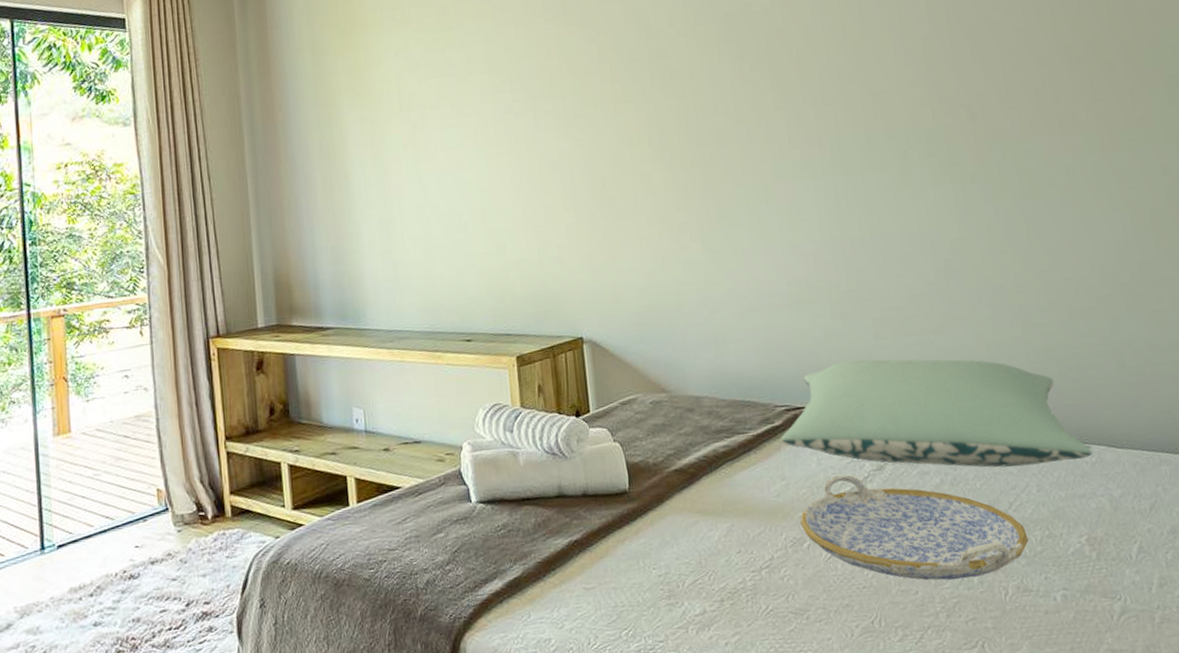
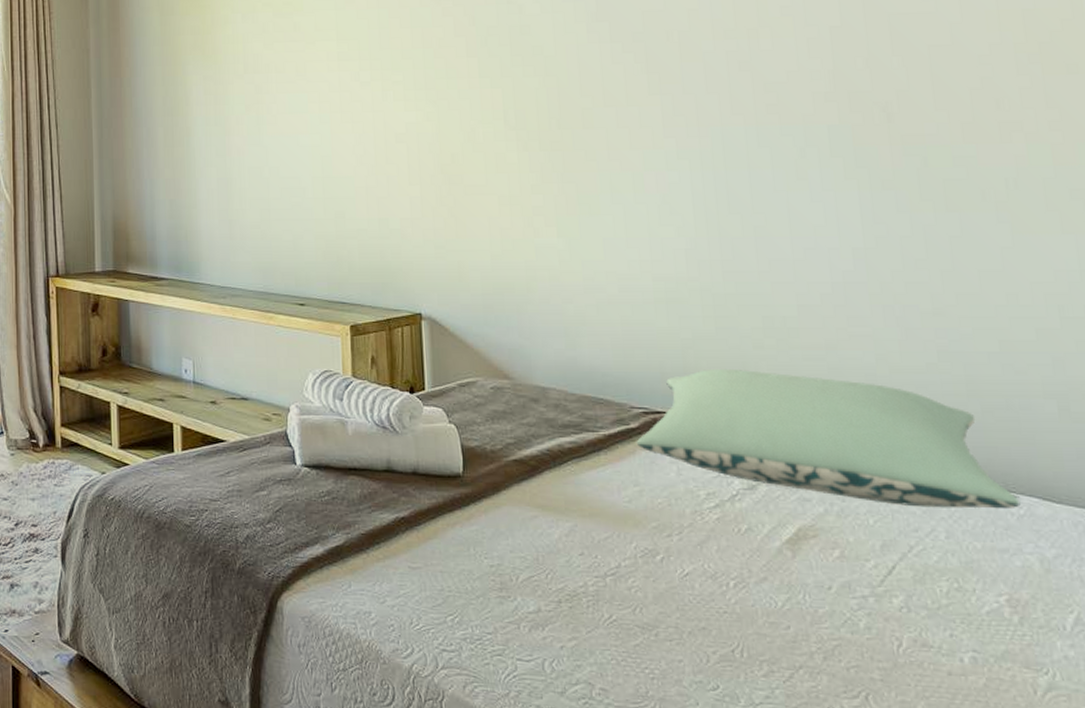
serving tray: present [800,474,1028,581] -> none [653,489,931,622]

